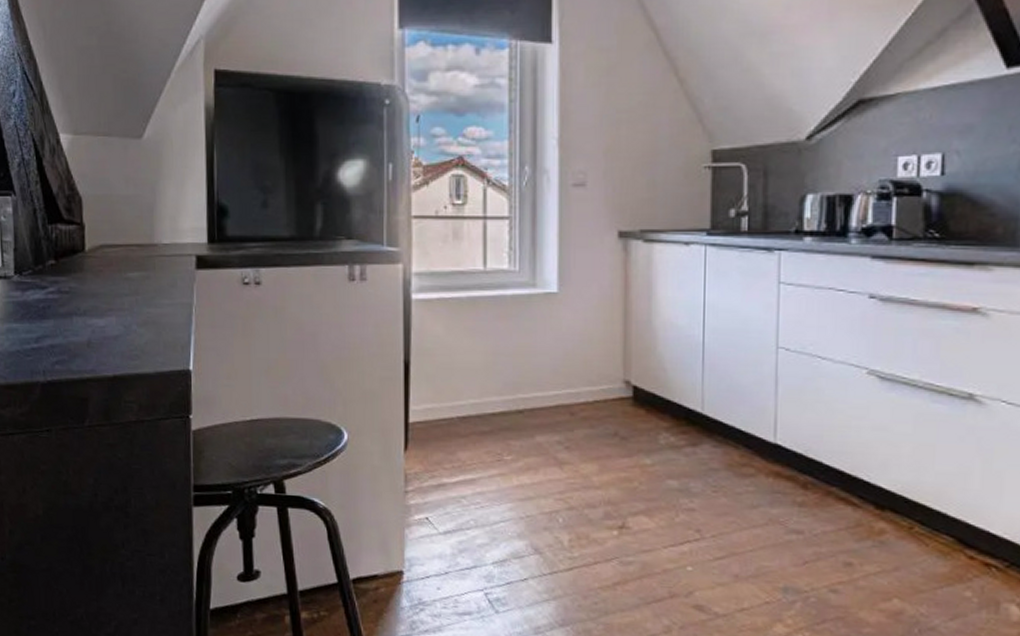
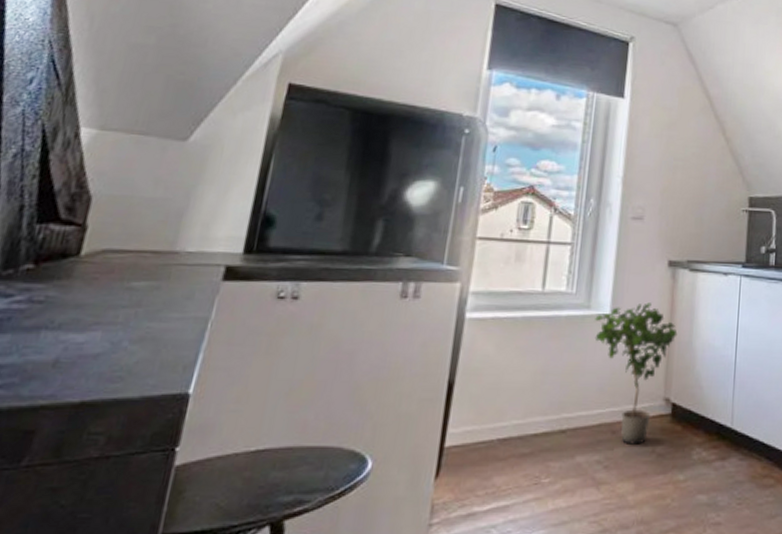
potted plant: none [542,279,634,427] -> present [595,303,678,445]

